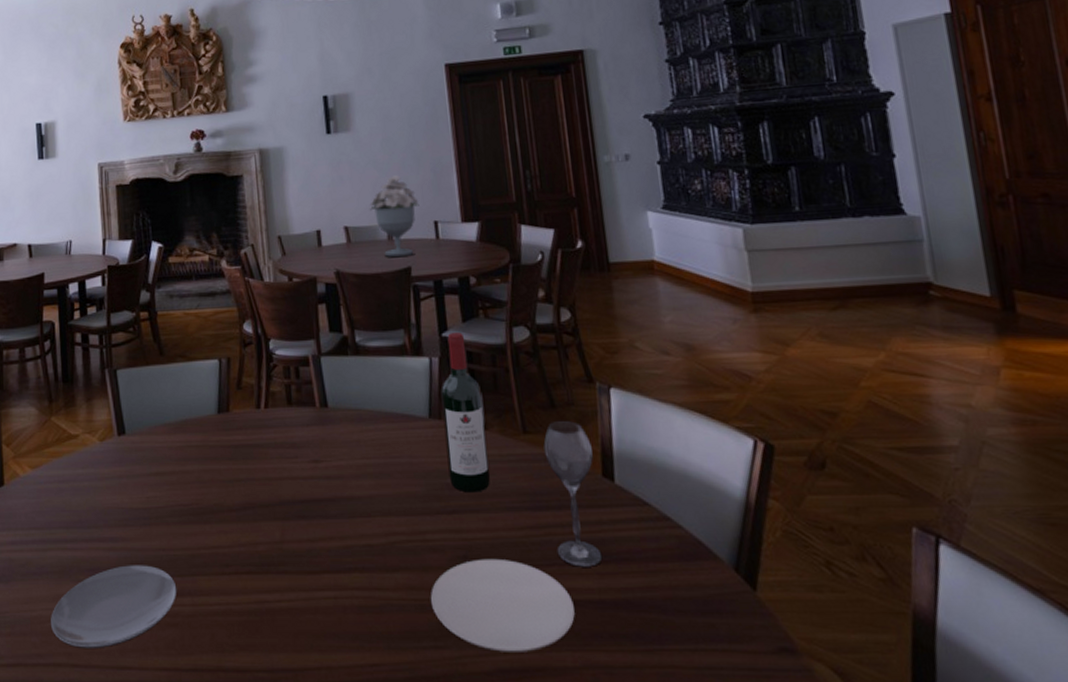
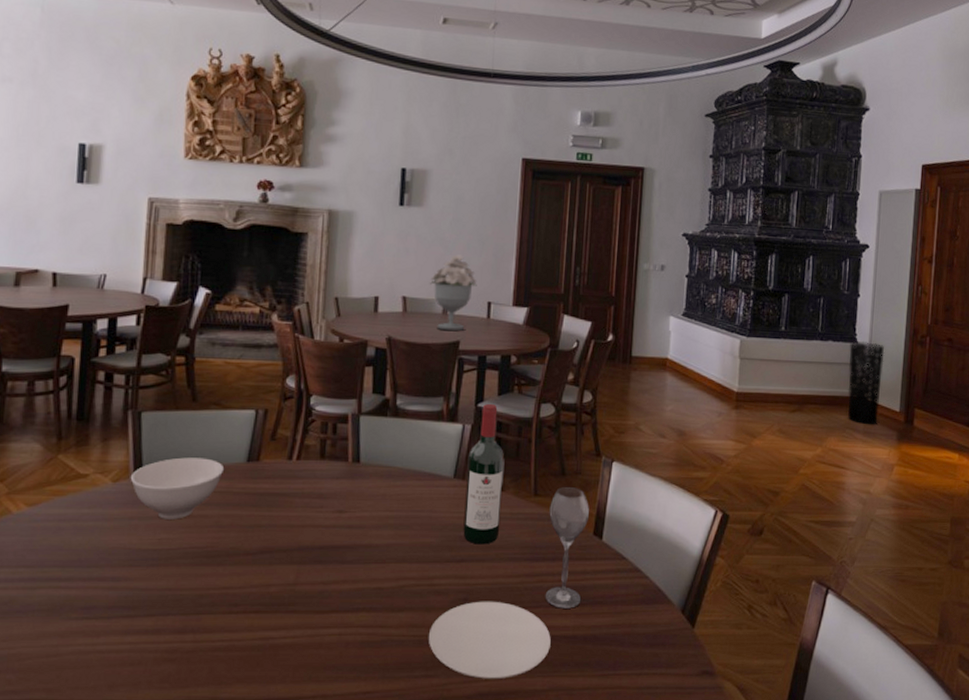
plate: present [51,565,177,650] -> none [31,604,180,685]
bowl: none [114,412,198,477] -> present [130,457,225,520]
umbrella stand: none [895,211,960,316] -> present [848,341,885,424]

